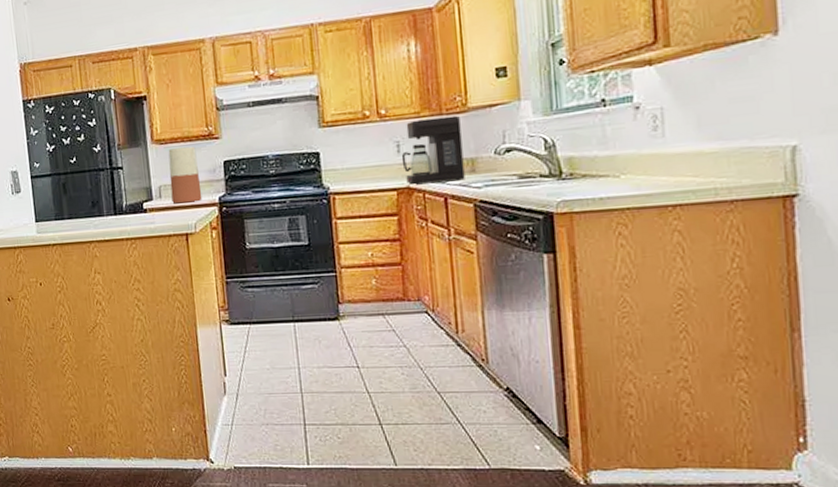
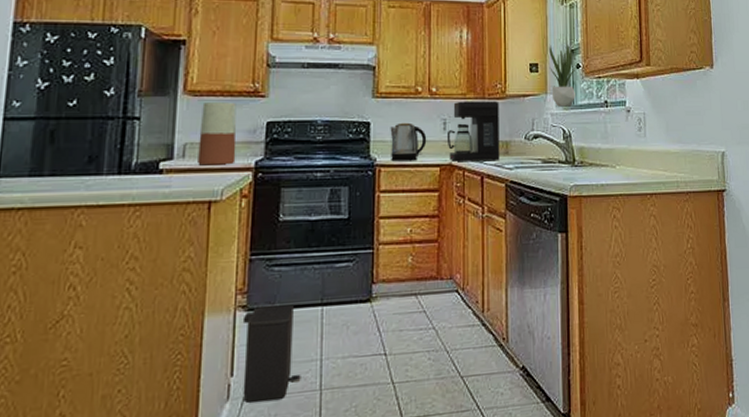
pedal bin: none [227,320,283,399] -> present [242,304,301,403]
kettle: none [340,148,381,189] -> present [390,122,427,163]
potted plant: none [520,36,560,114] -> present [549,43,577,107]

